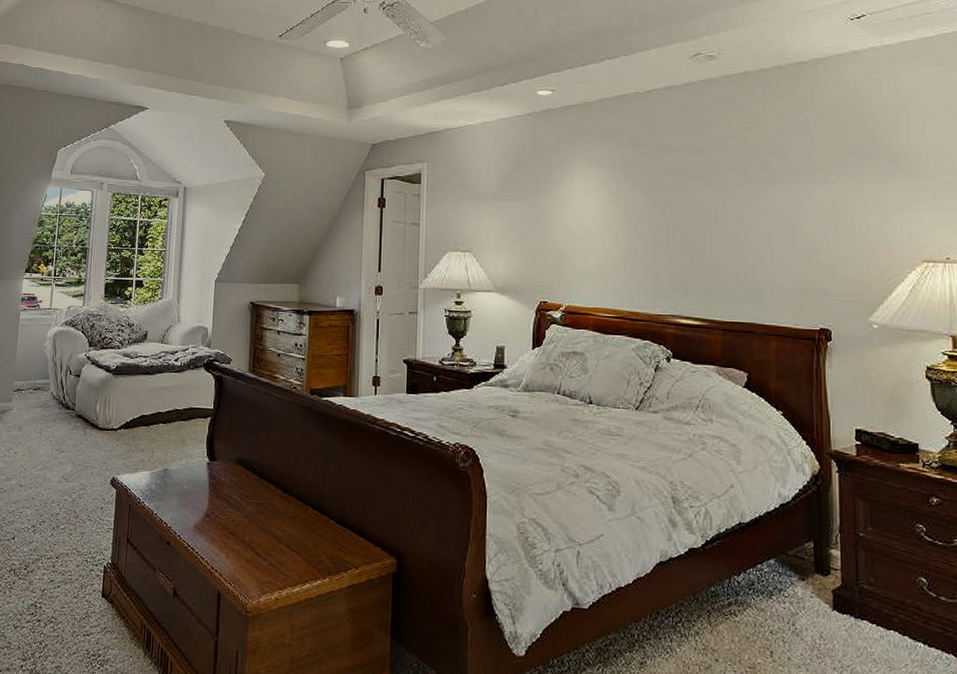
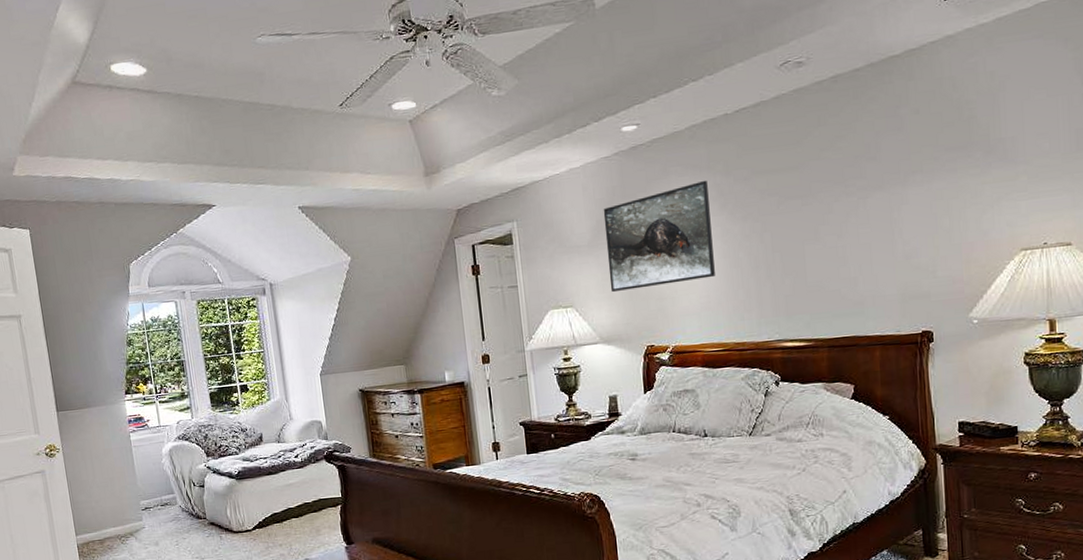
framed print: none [510,150,614,244] -> present [603,180,715,293]

